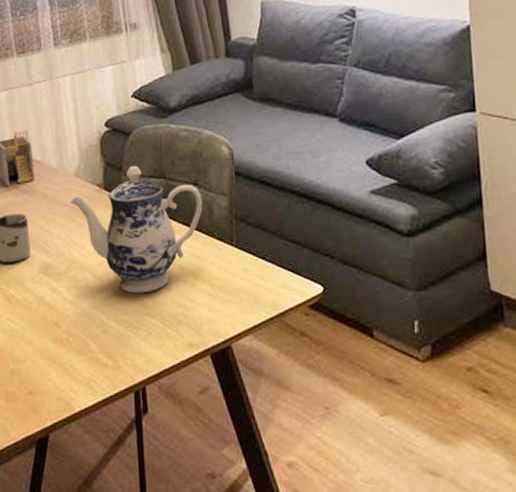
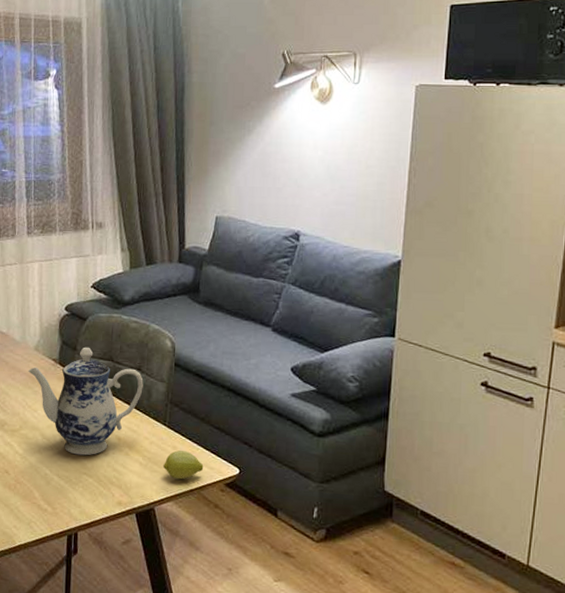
fruit: none [235,273,282,308] -> present [162,450,204,480]

